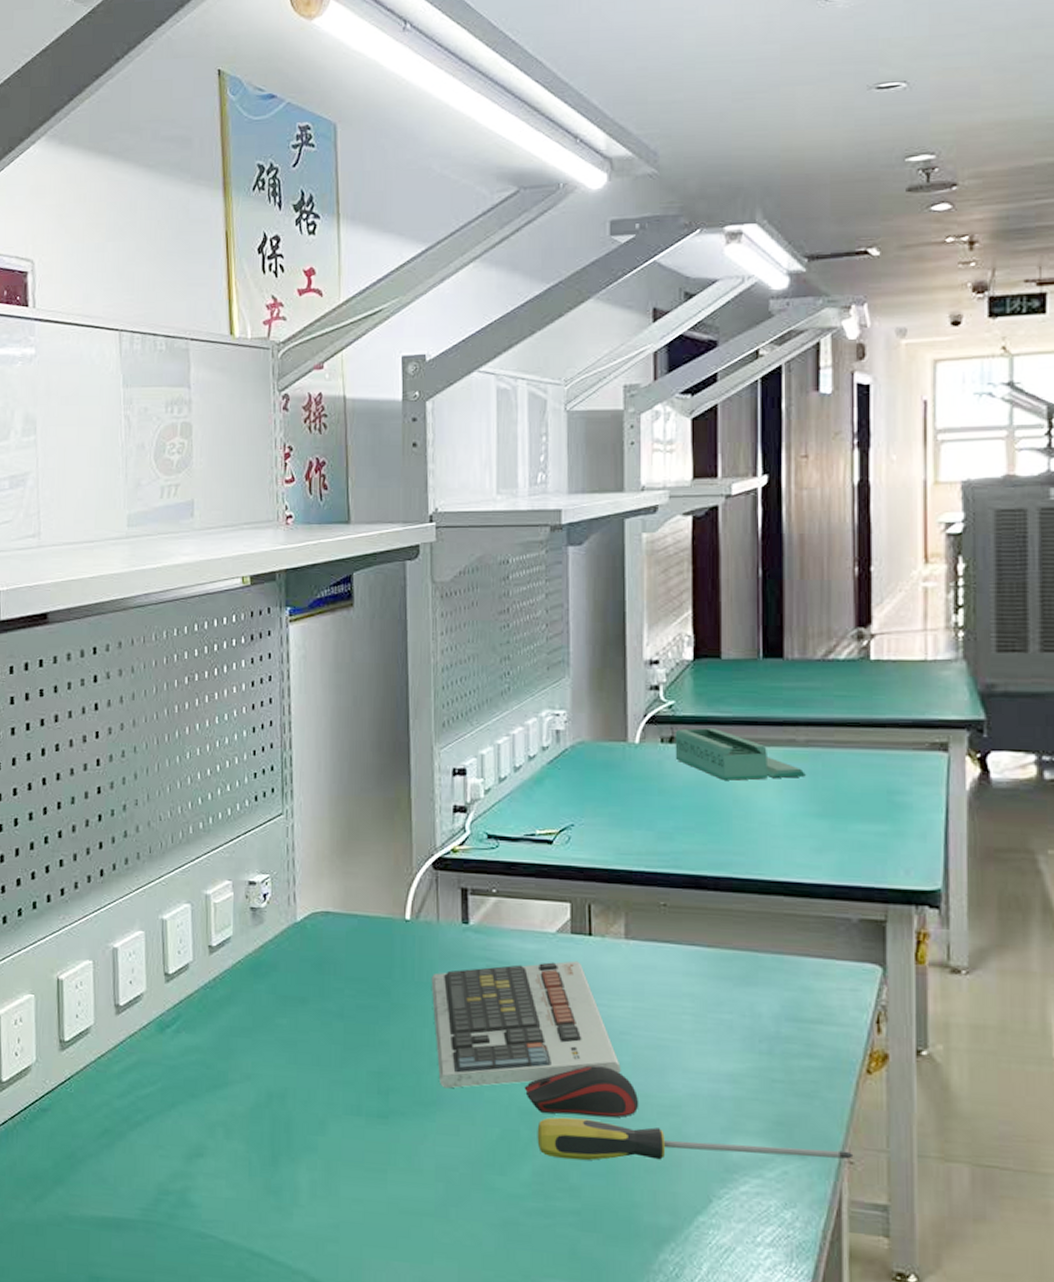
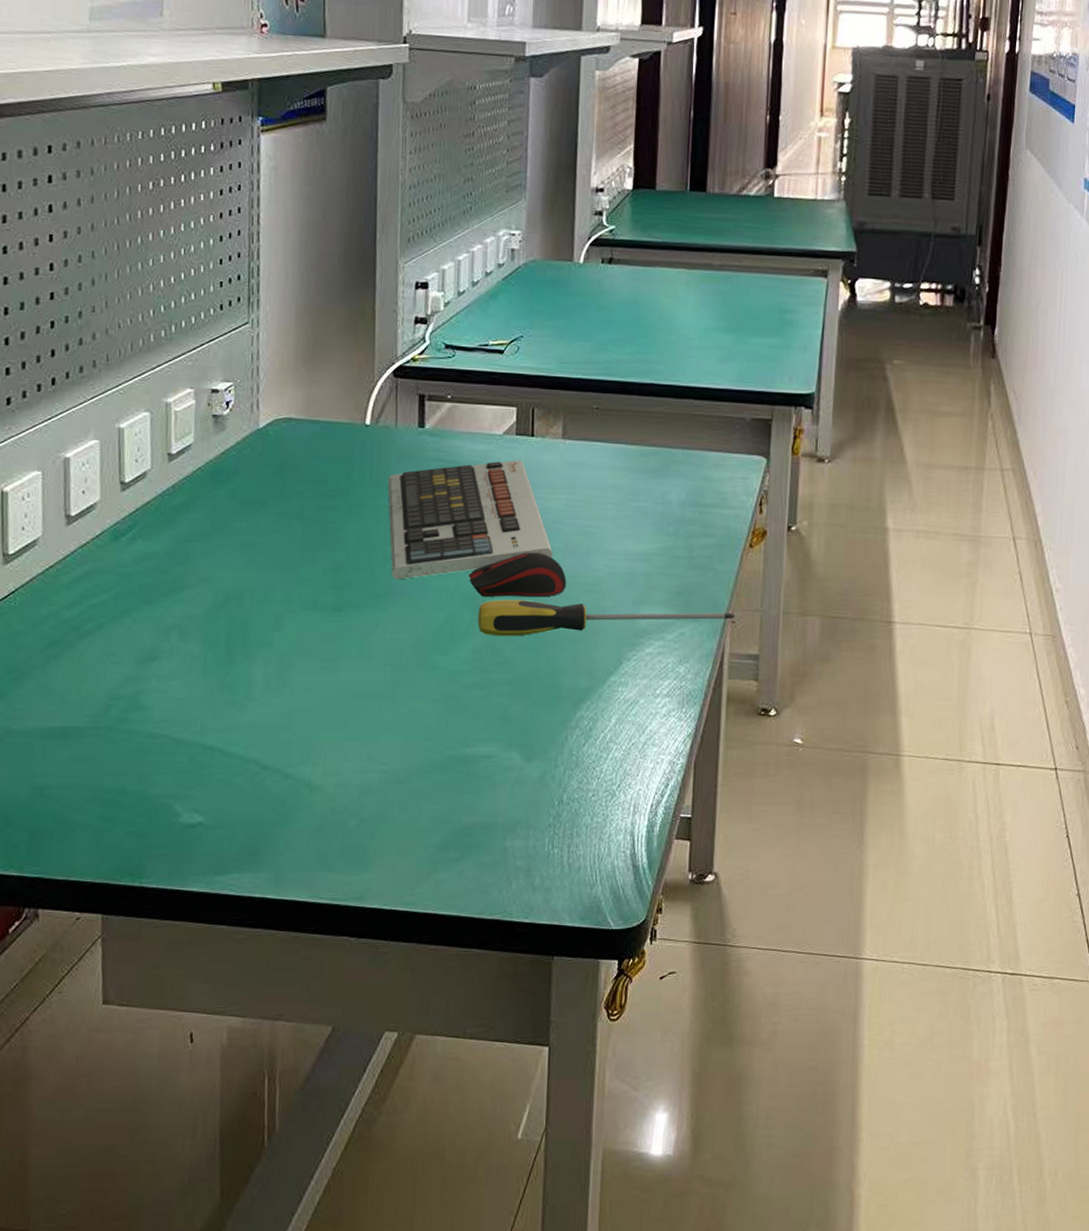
organizer tray: present [675,728,807,781] -> none [612,251,719,299]

